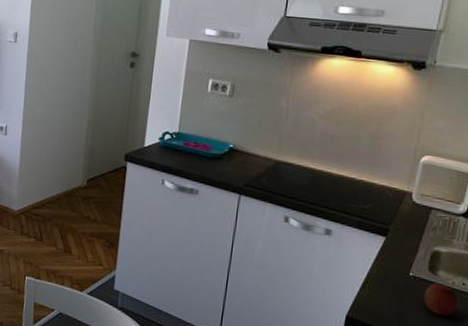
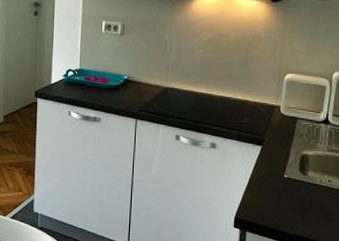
fruit: present [423,283,458,317] -> none [298,182,326,211]

